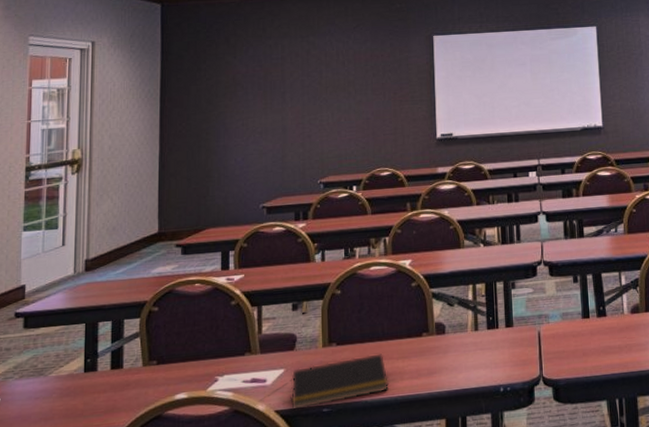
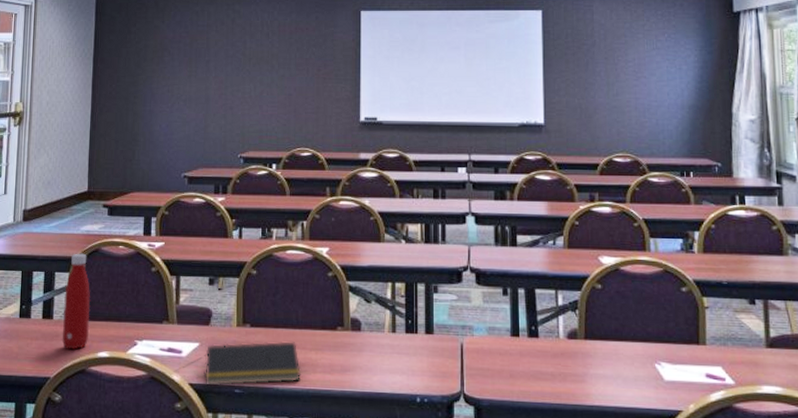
bottle: none [133,296,165,397] -> present [61,253,91,350]

